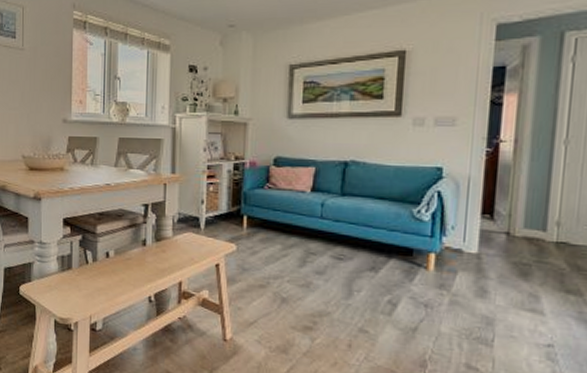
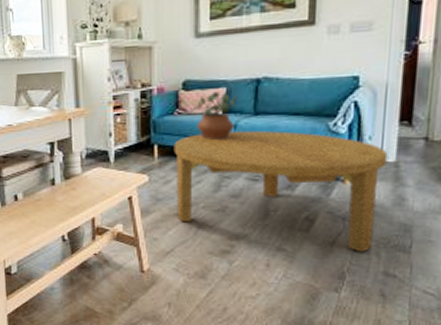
coffee table: none [262,209,471,342] -> present [173,130,388,253]
potted plant: none [280,170,325,216] -> present [190,91,237,140]

